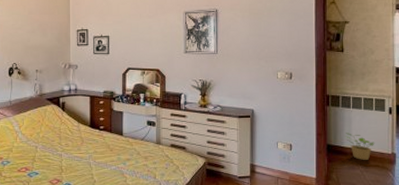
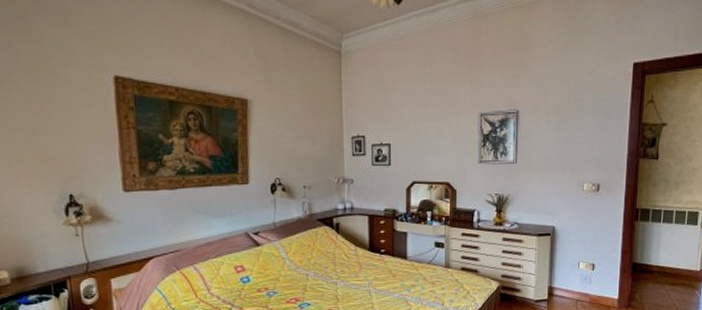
potted plant: present [345,133,375,160] -> none [652,249,684,278]

